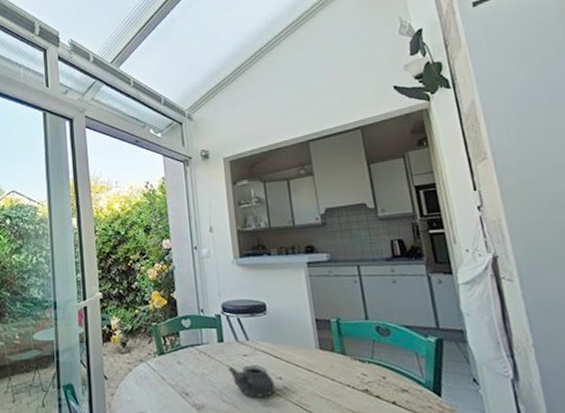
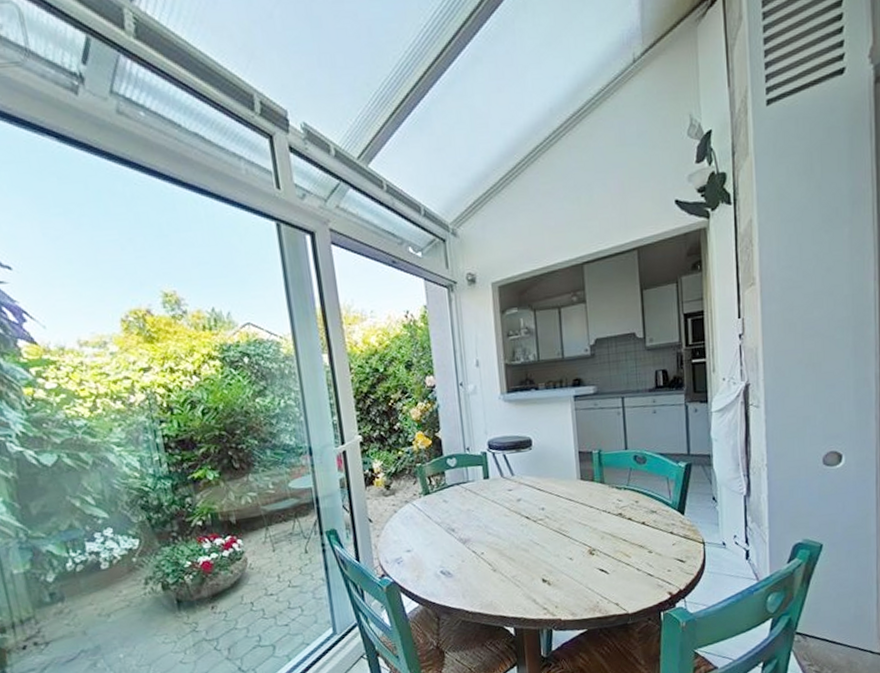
teapot: present [228,364,276,397] -> none [493,498,538,528]

